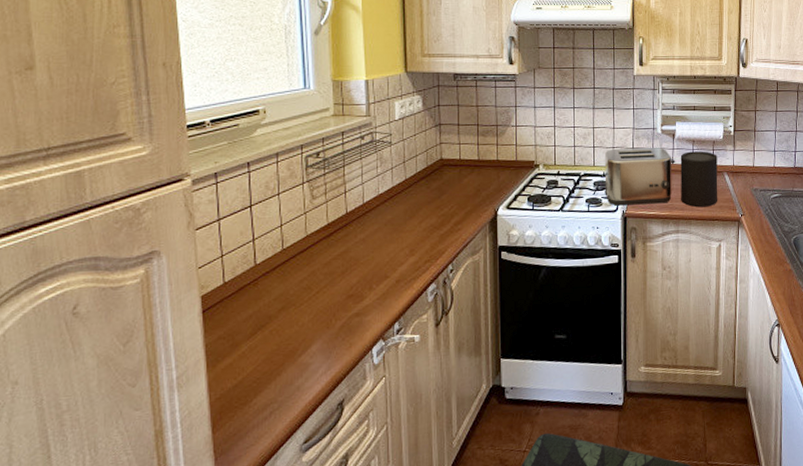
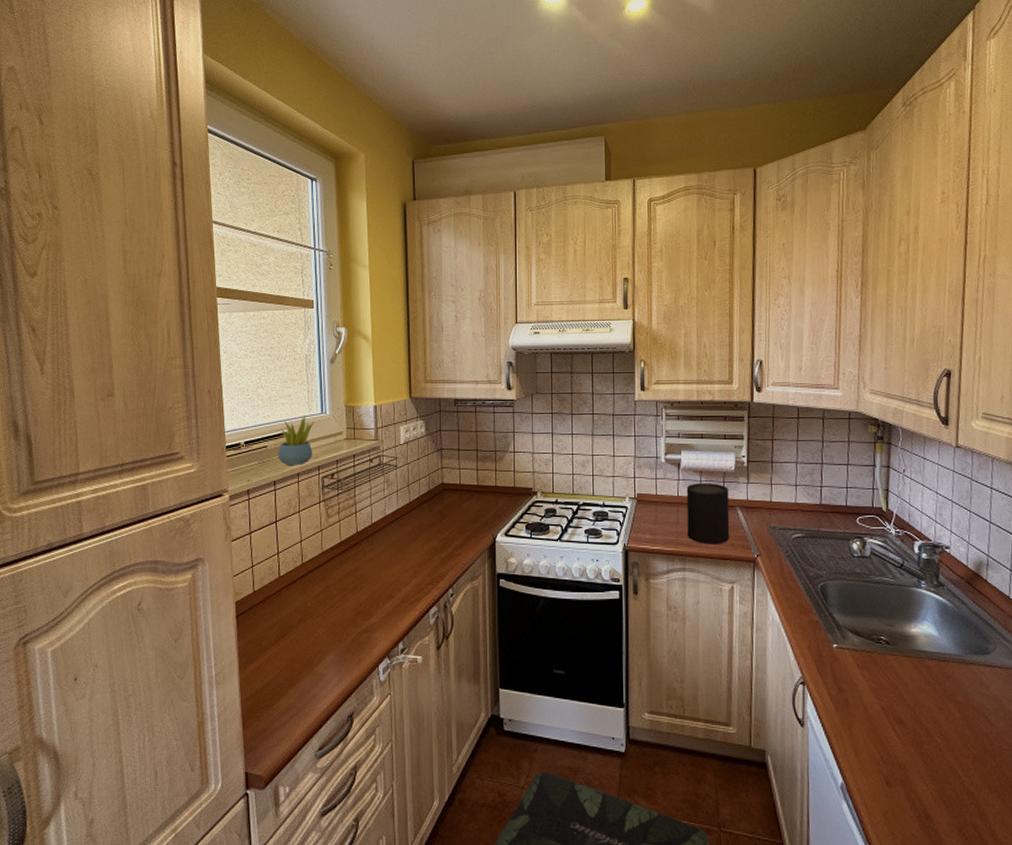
succulent plant: none [252,90,296,146] -> present [278,414,314,466]
toaster: present [604,147,676,206] -> none [604,477,681,538]

